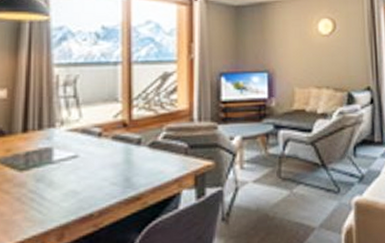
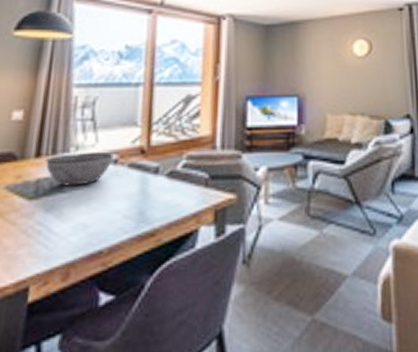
bowl: none [32,126,99,158] -> present [44,152,115,186]

